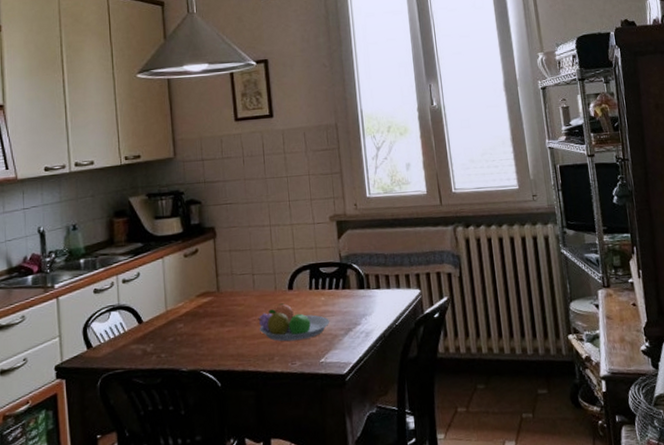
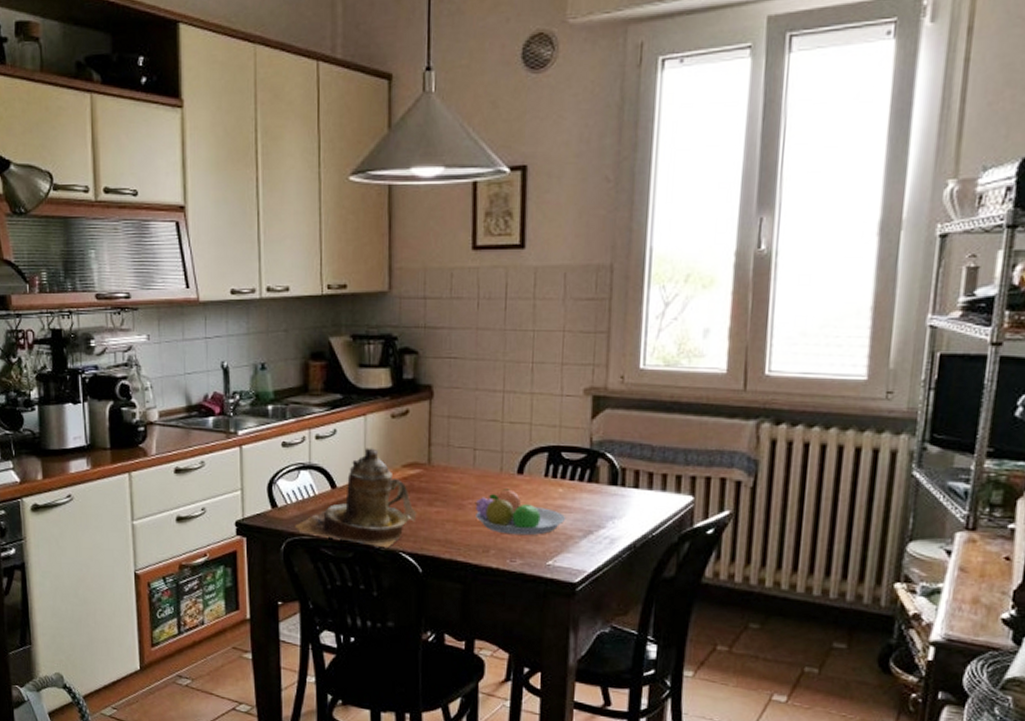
teapot: none [109,284,213,370] -> present [295,448,417,549]

